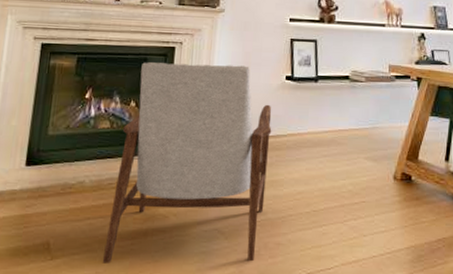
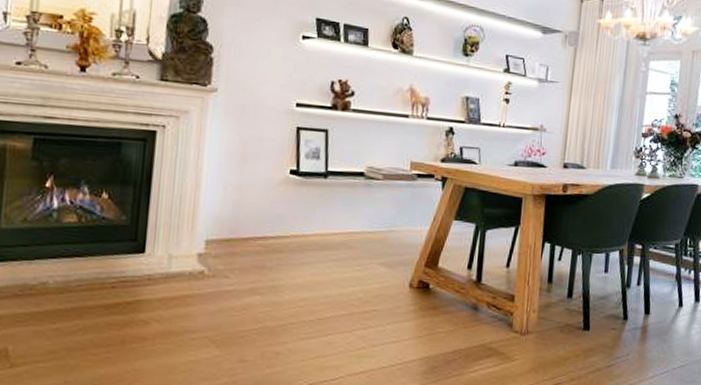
armchair: present [102,62,272,264] -> none [72,147,273,372]

